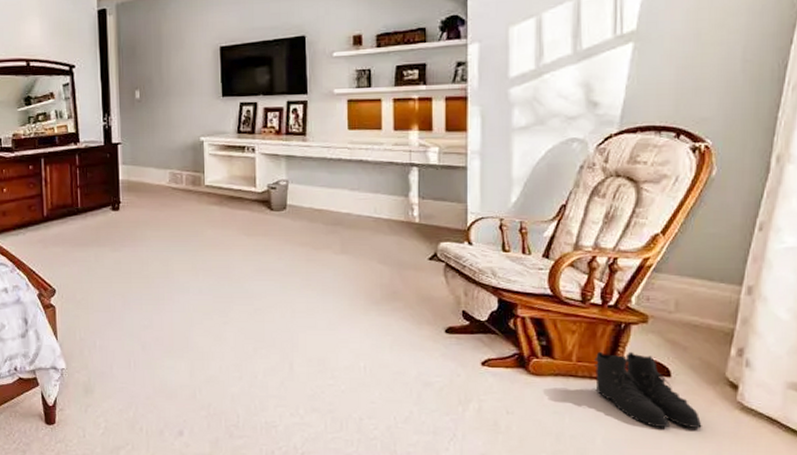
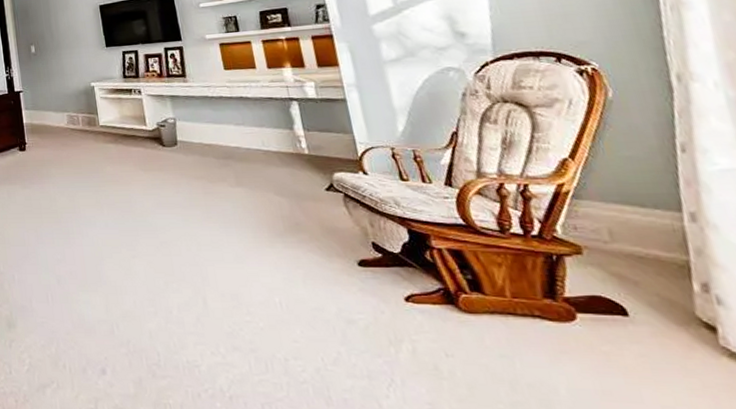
boots: present [594,351,702,428] -> none [531,286,687,378]

